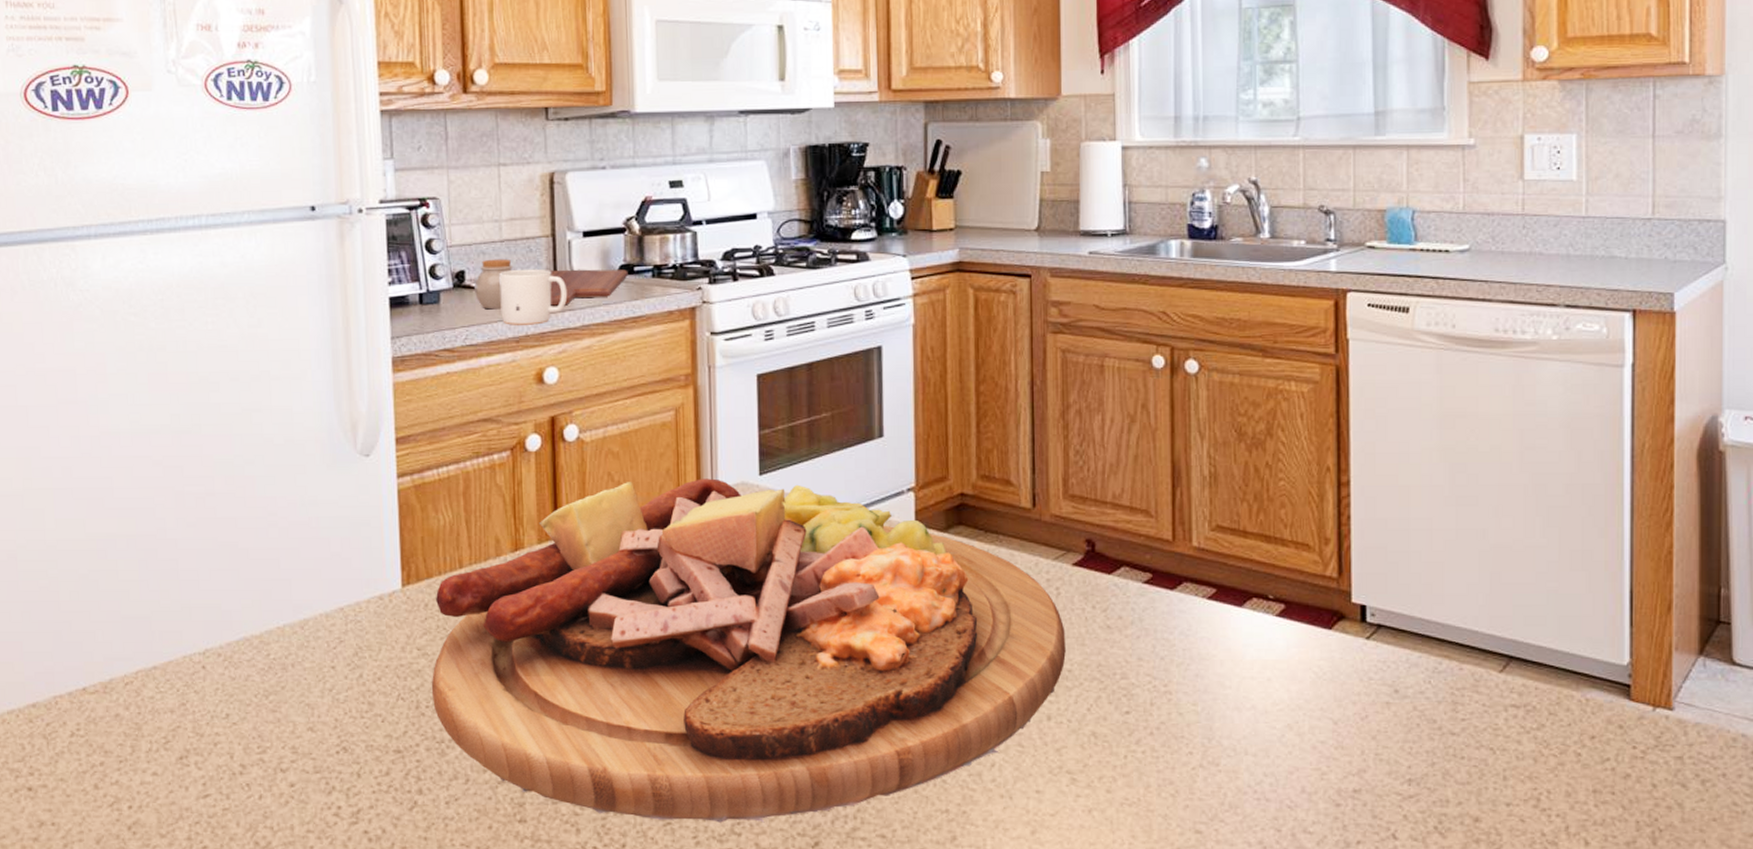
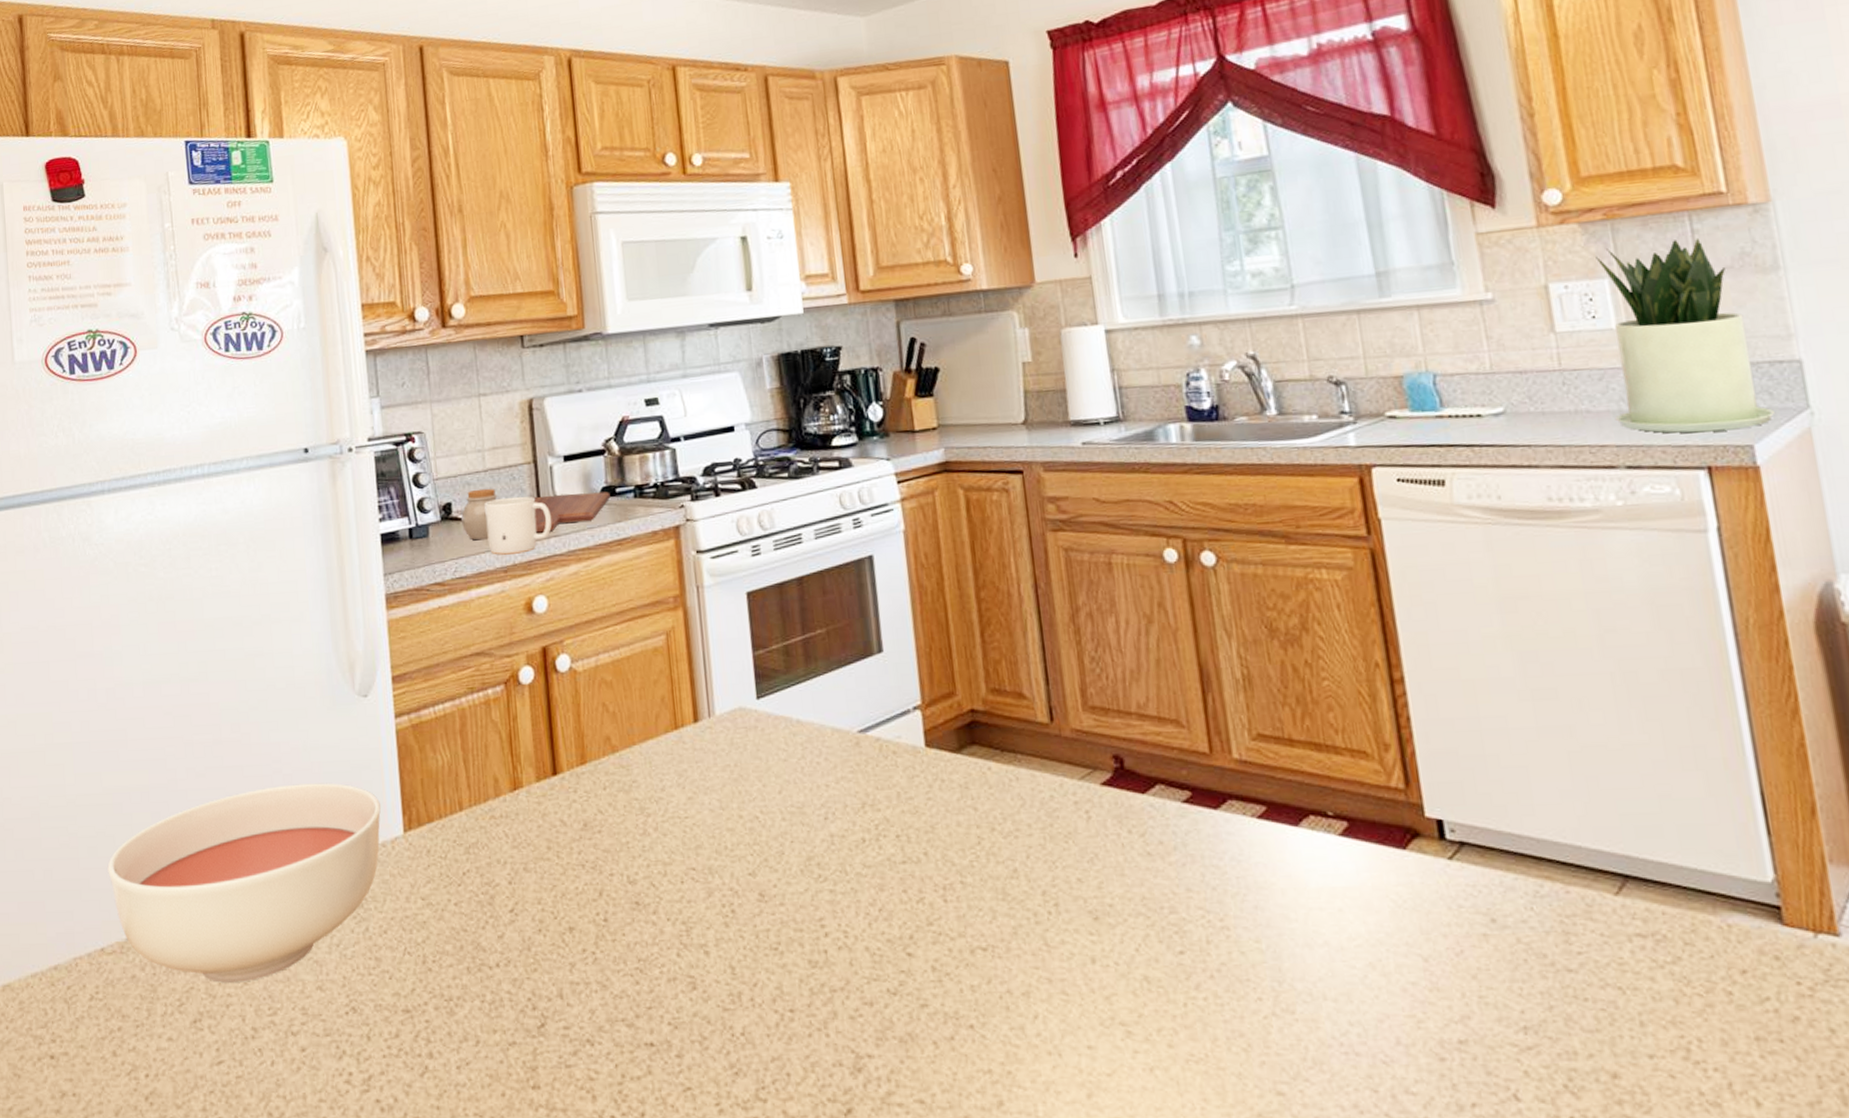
bowl: none [90,537,379,722] -> present [107,782,381,983]
food platter: present [431,478,1066,823] -> none [437,705,1105,1087]
planter: none [1562,102,1697,279] -> present [1596,237,1776,433]

